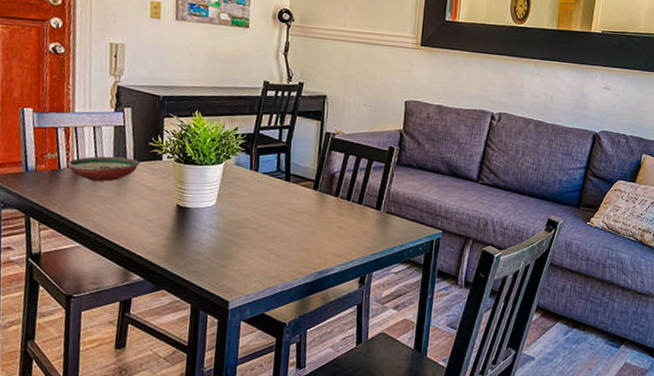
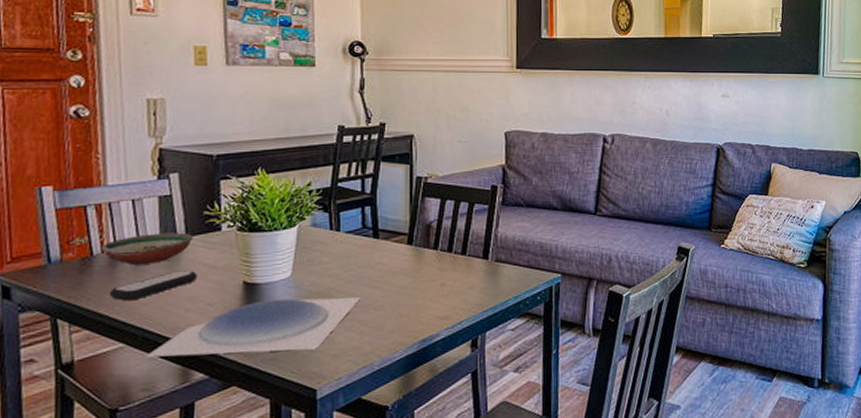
remote control: none [70,189,141,210] -> present [108,270,197,301]
plate: none [97,222,272,268] -> present [147,297,362,358]

